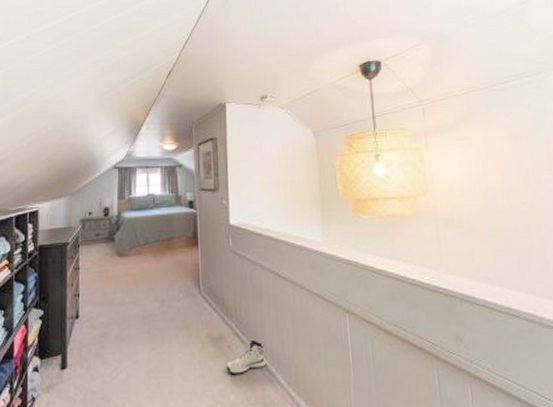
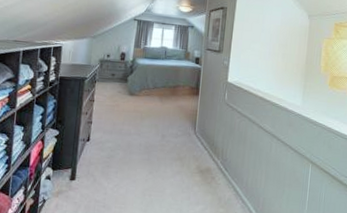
sneaker: present [226,339,267,374] -> none [208,174,243,200]

